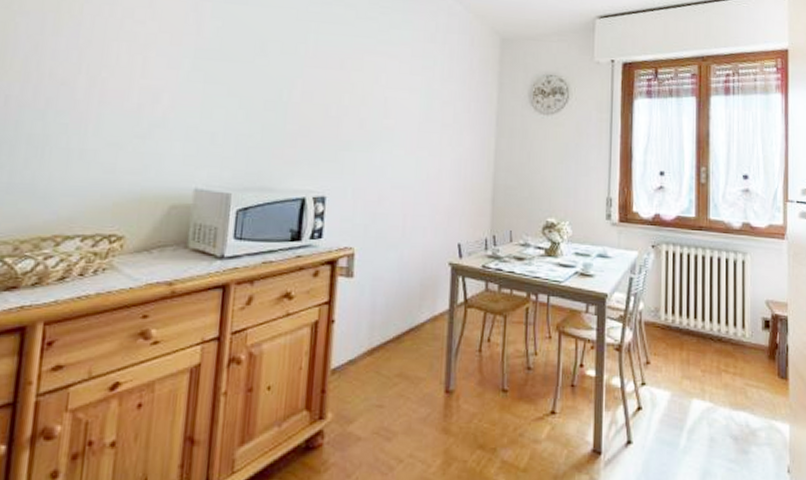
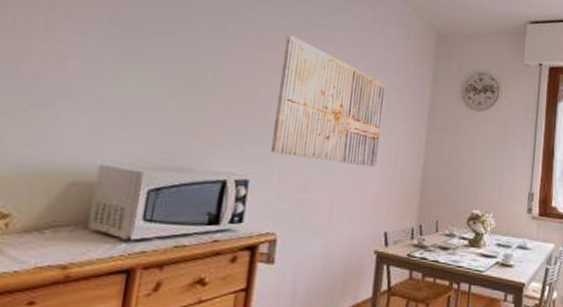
wall art: none [344,53,452,179] -> present [270,35,386,168]

